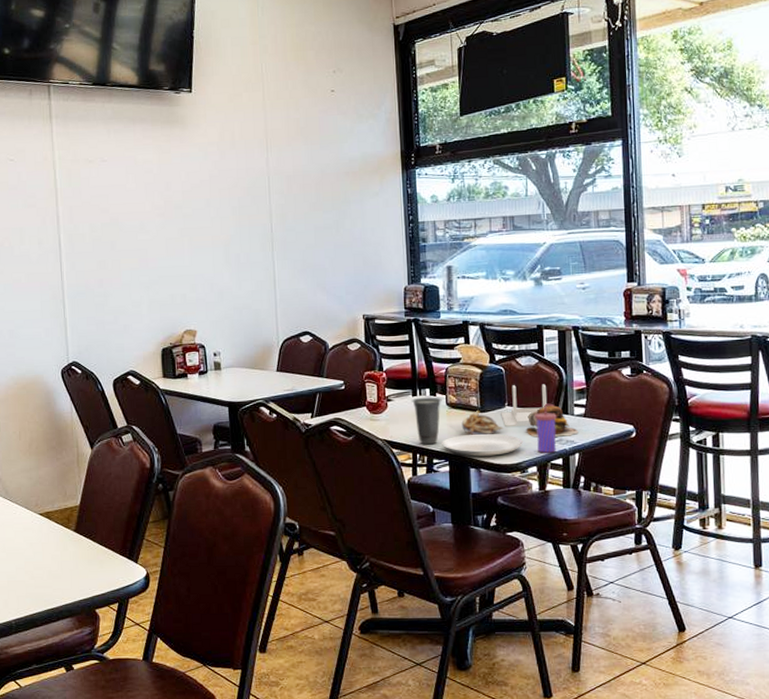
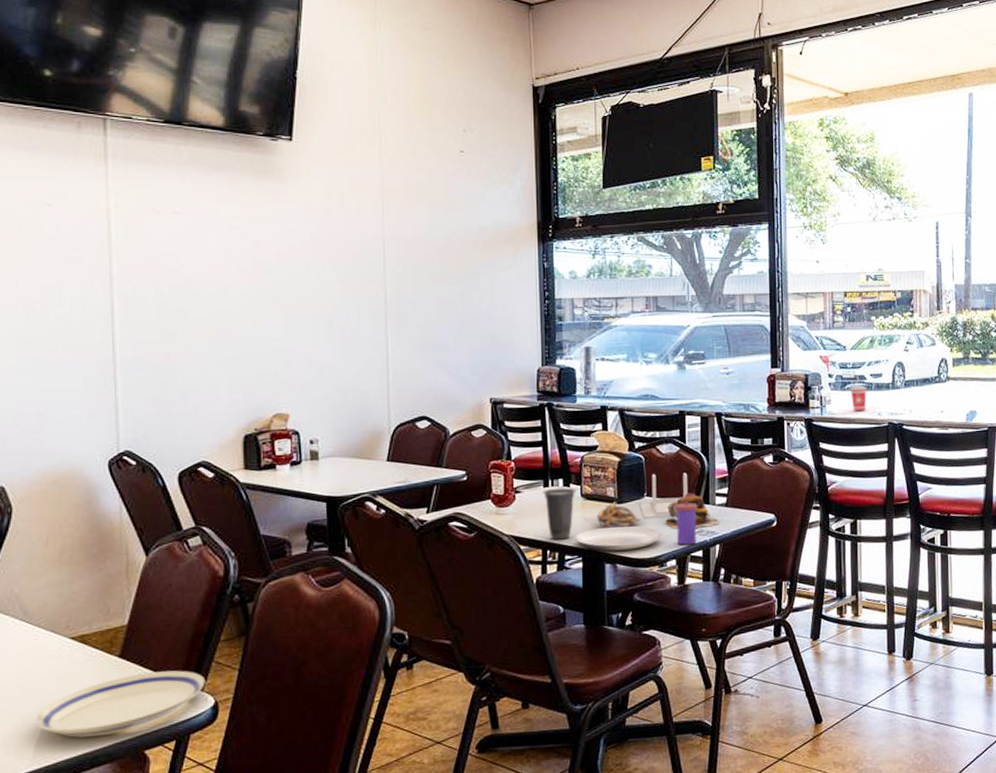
plate: none [17,545,139,596] -> present [36,670,206,738]
beverage cup: none [705,287,728,325] -> present [846,374,867,412]

